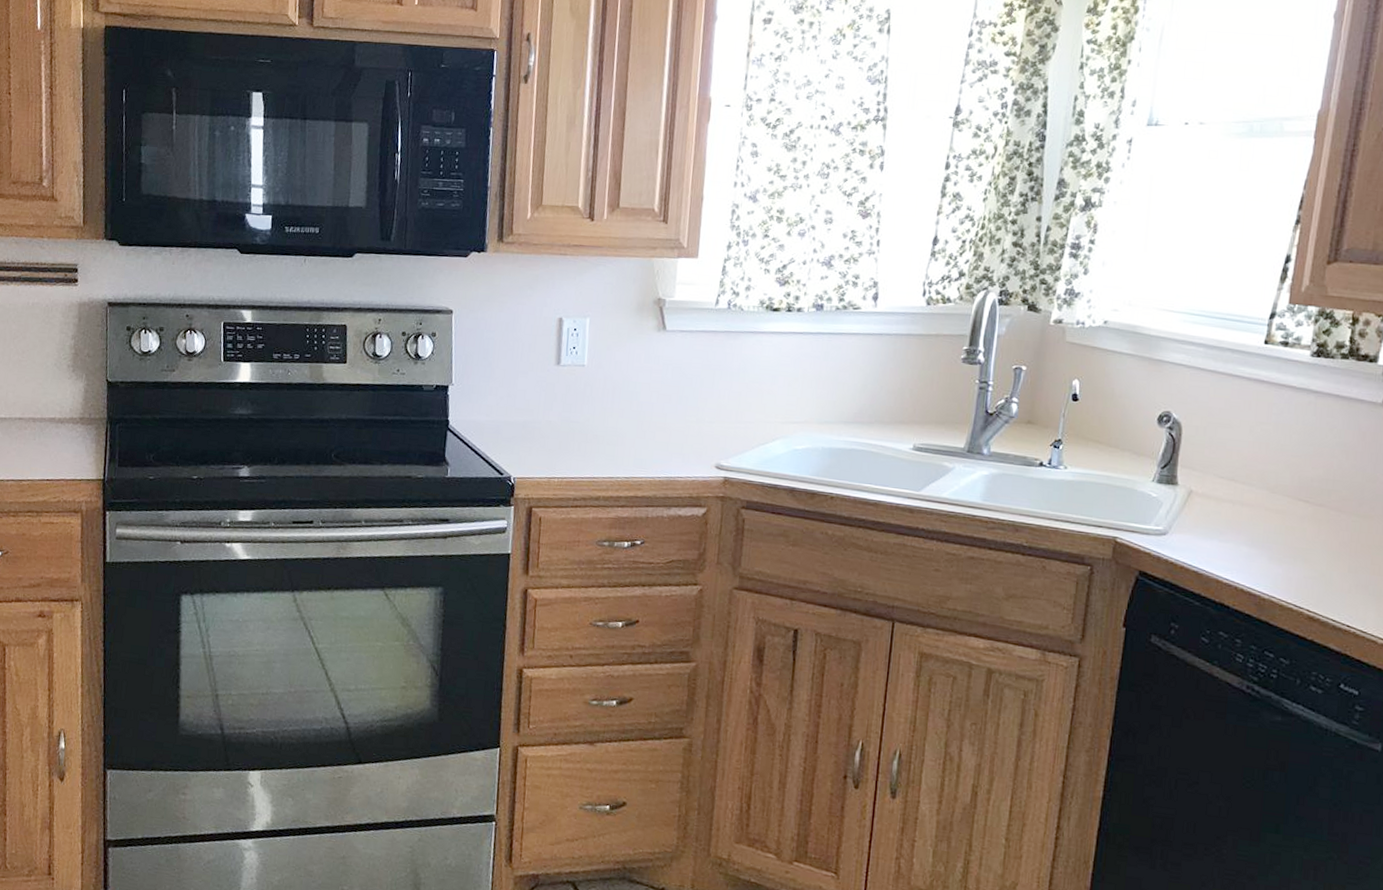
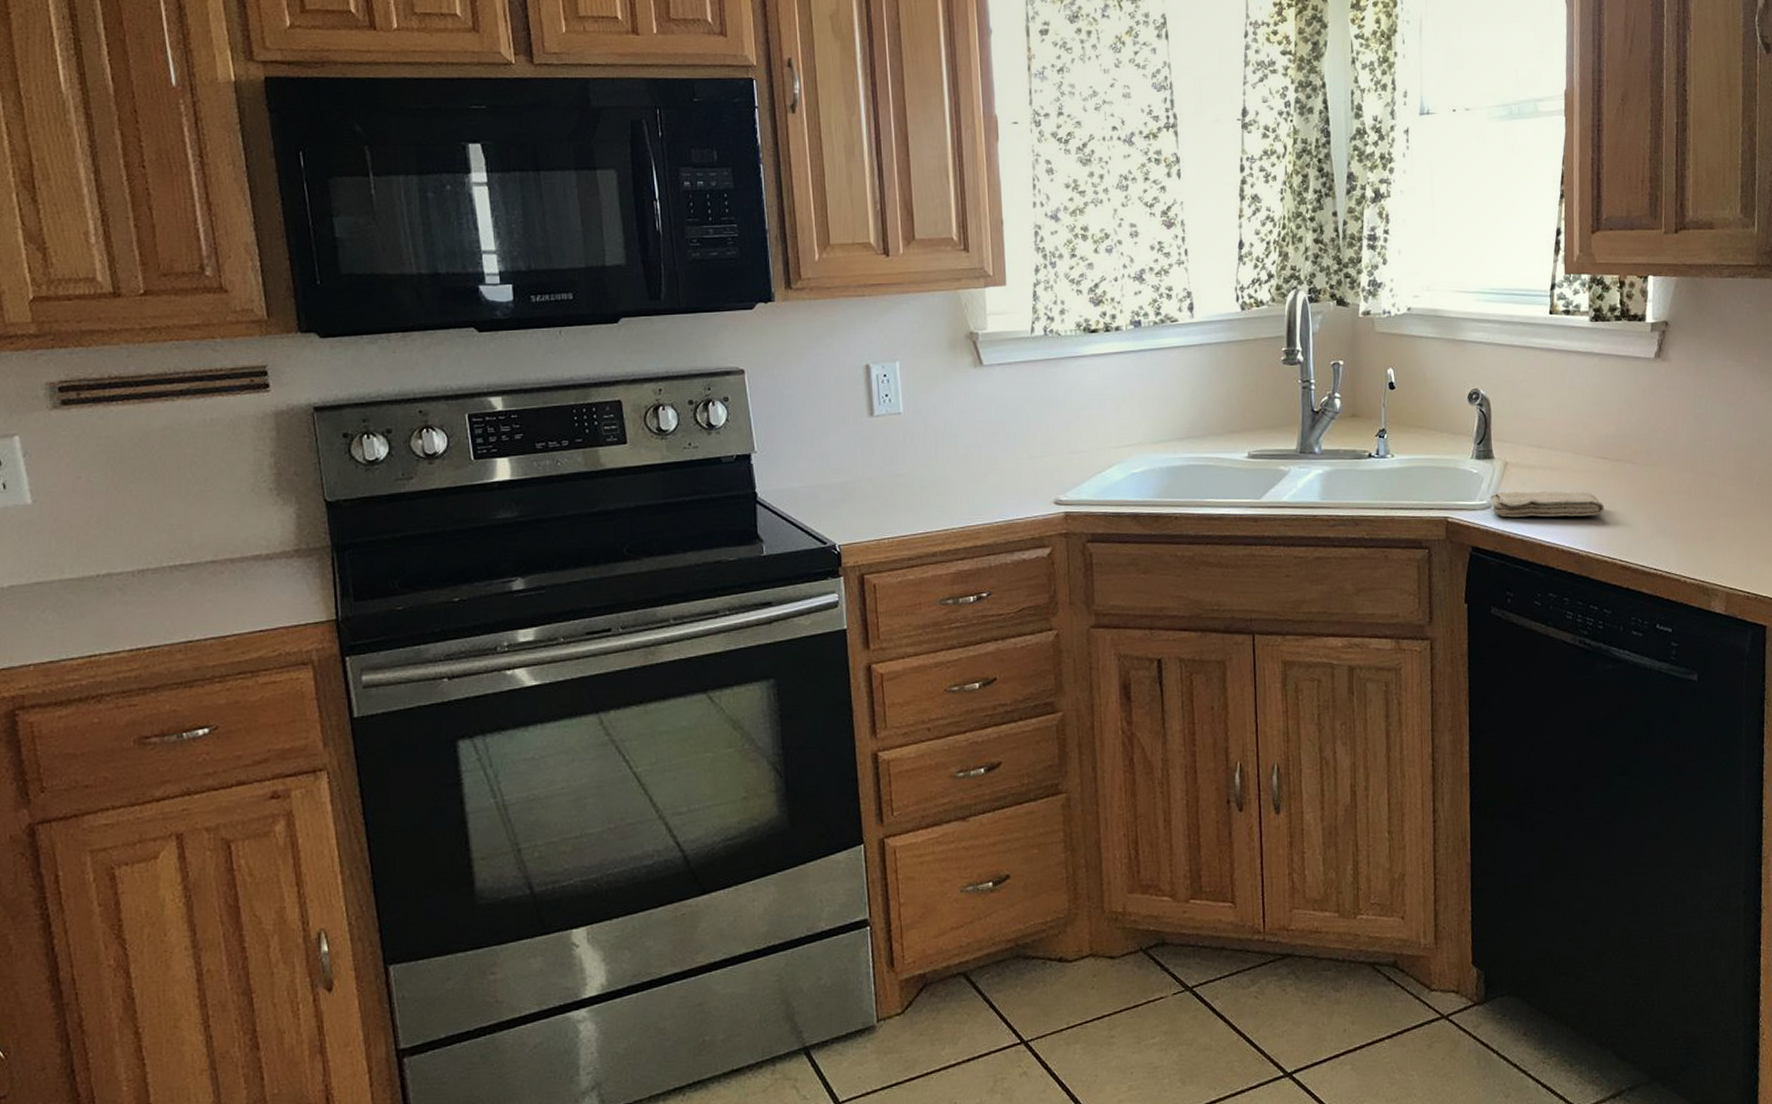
washcloth: none [1168,520,1298,560] -> present [1490,491,1605,518]

